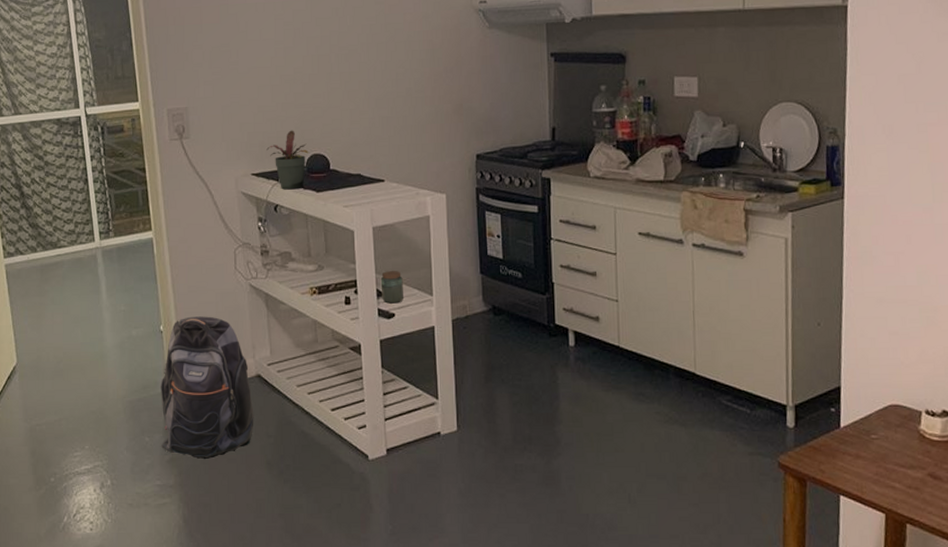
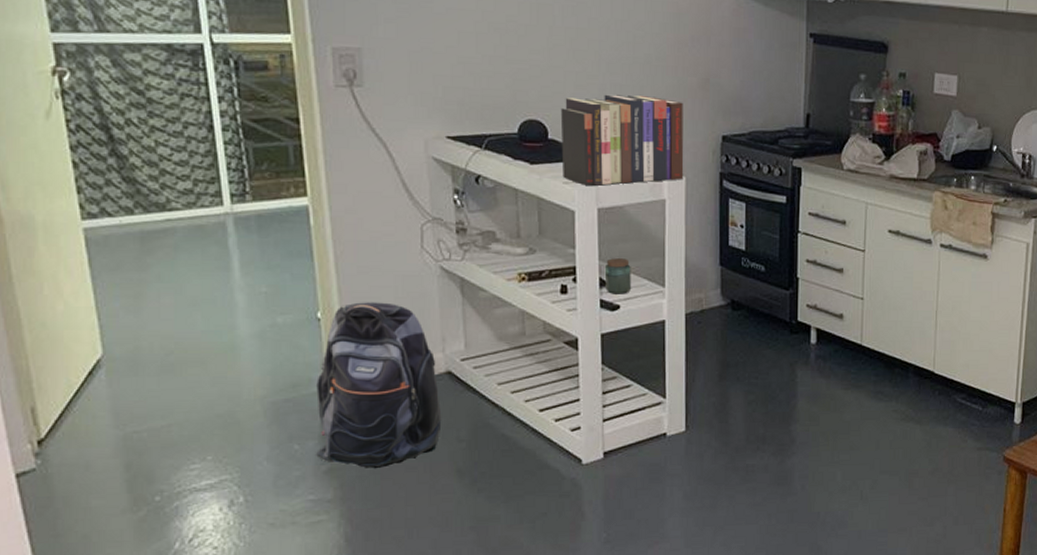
potted plant: present [266,130,309,190] -> none [467,89,522,159]
books: none [339,124,444,208] -> present [560,94,684,187]

